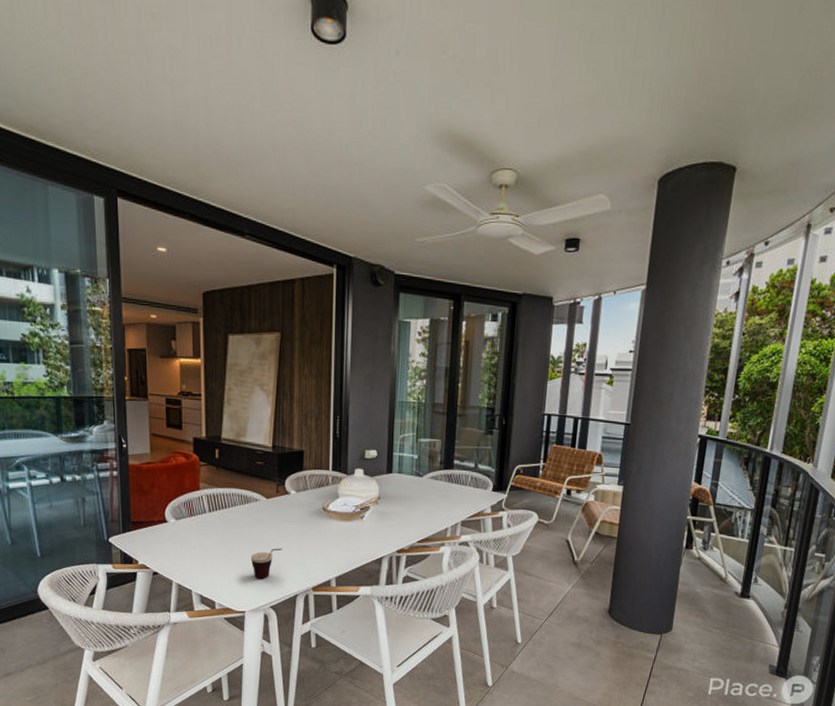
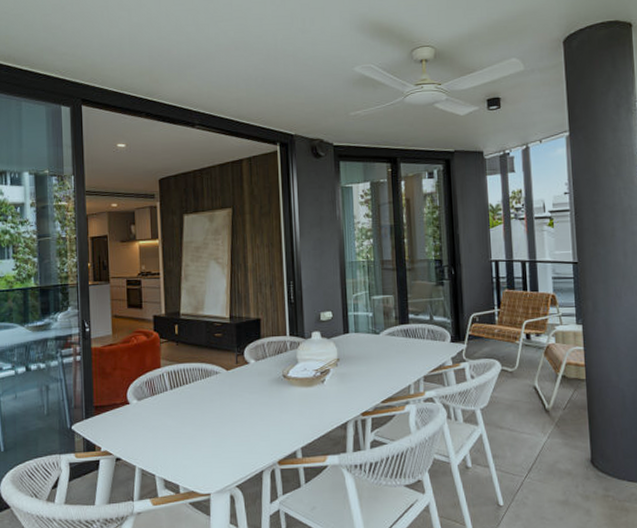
cup: present [250,548,282,579] -> none [213,421,245,456]

